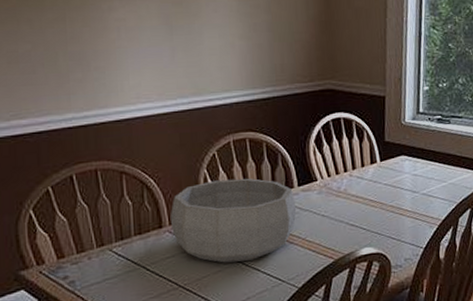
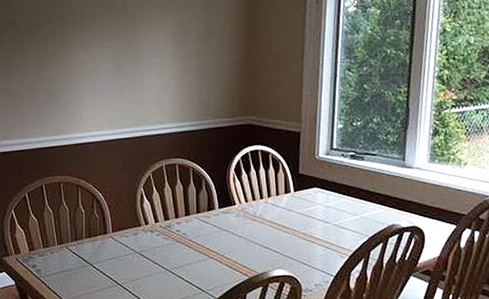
decorative bowl: present [170,178,297,263] -> none [113,198,217,269]

